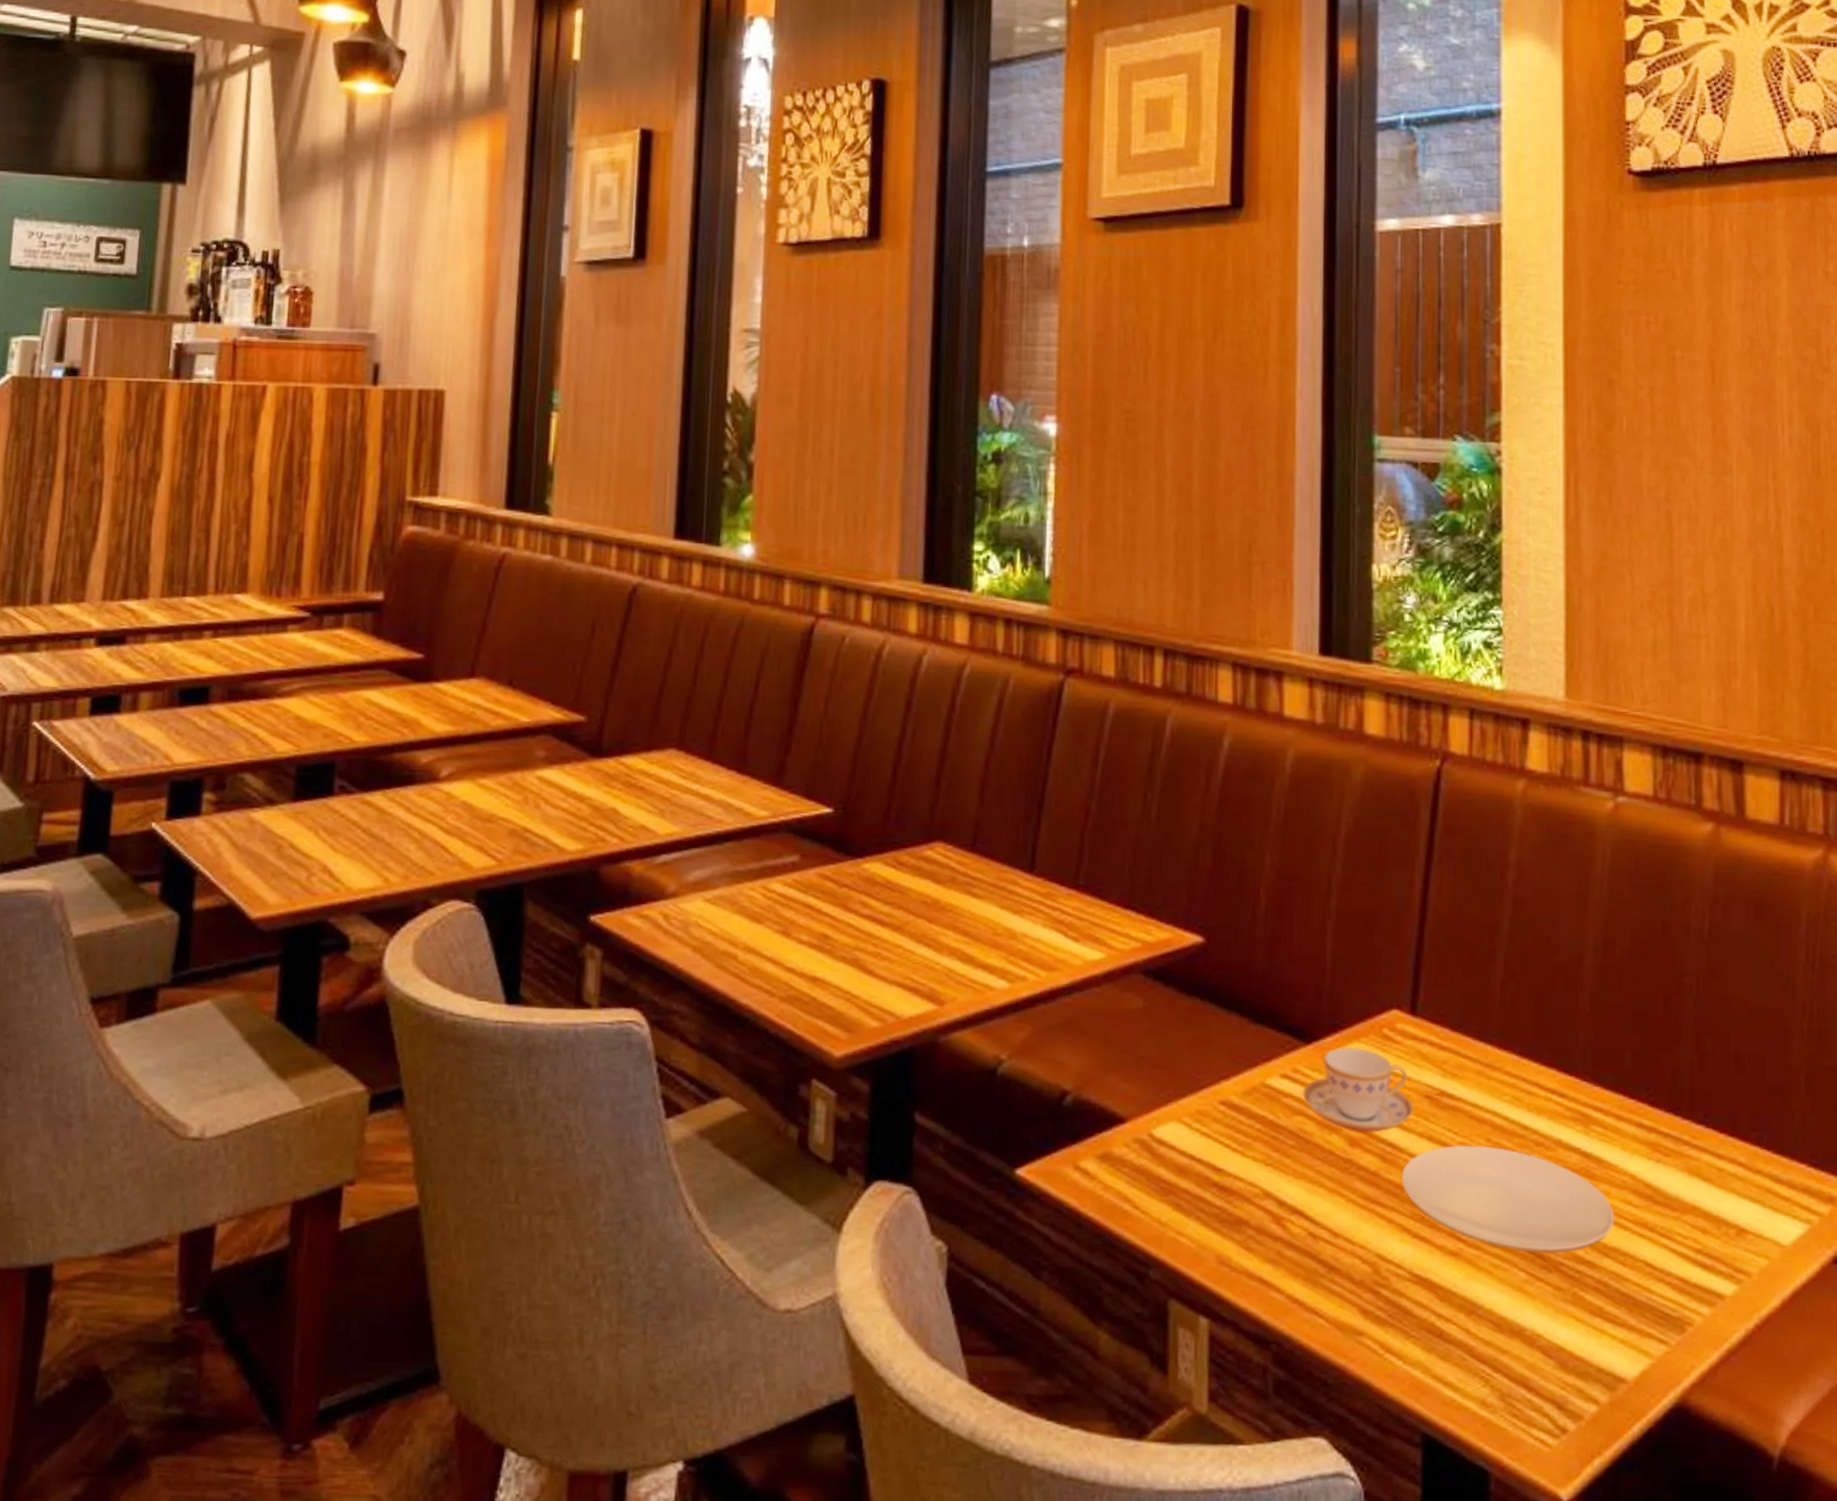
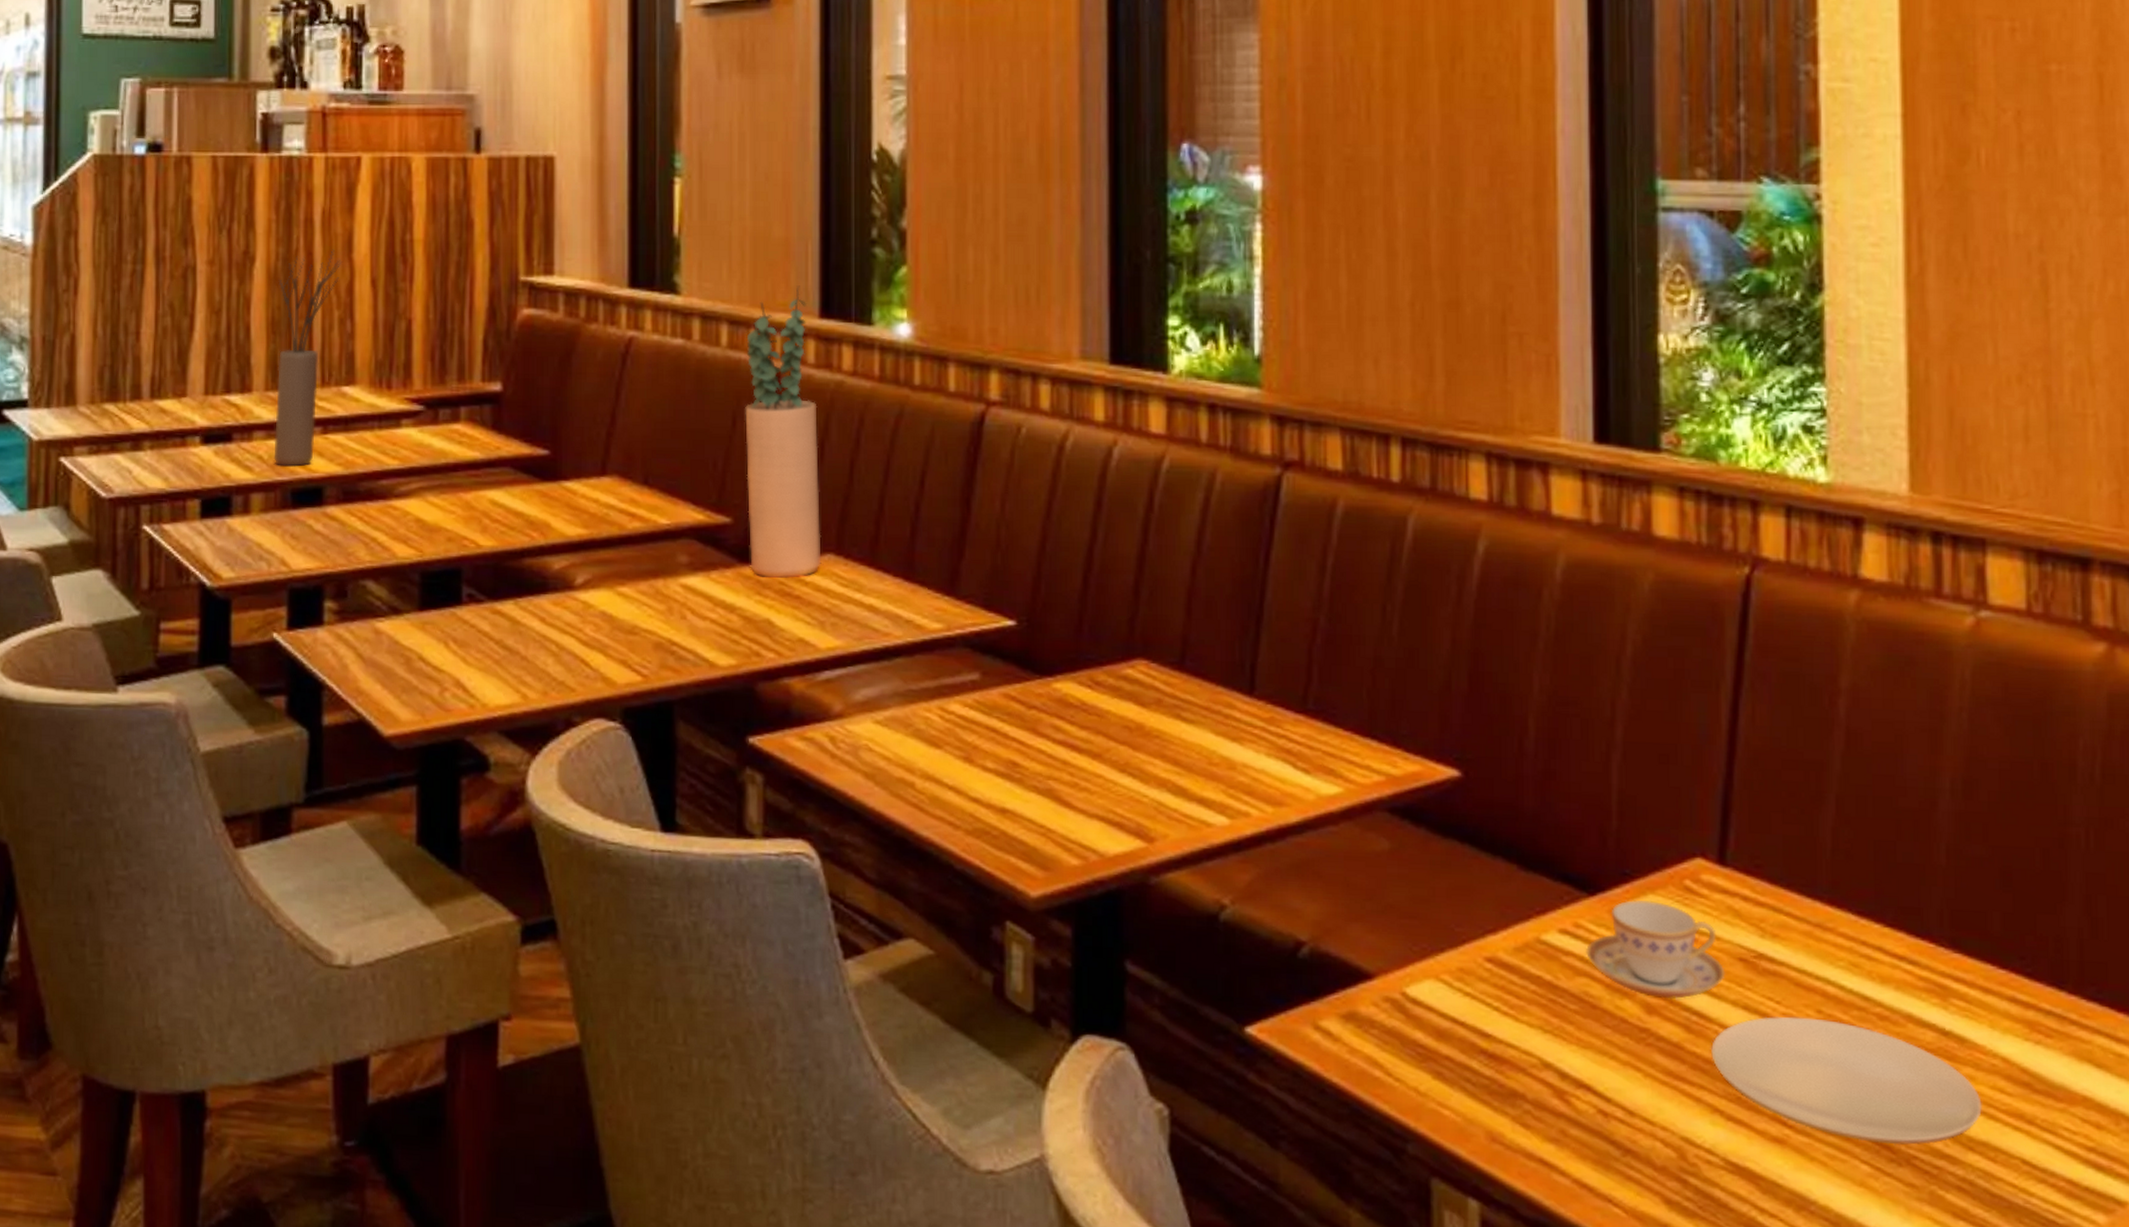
vase: none [164,469,243,668] -> present [274,249,343,467]
vase: none [600,510,668,771] -> present [745,285,821,578]

